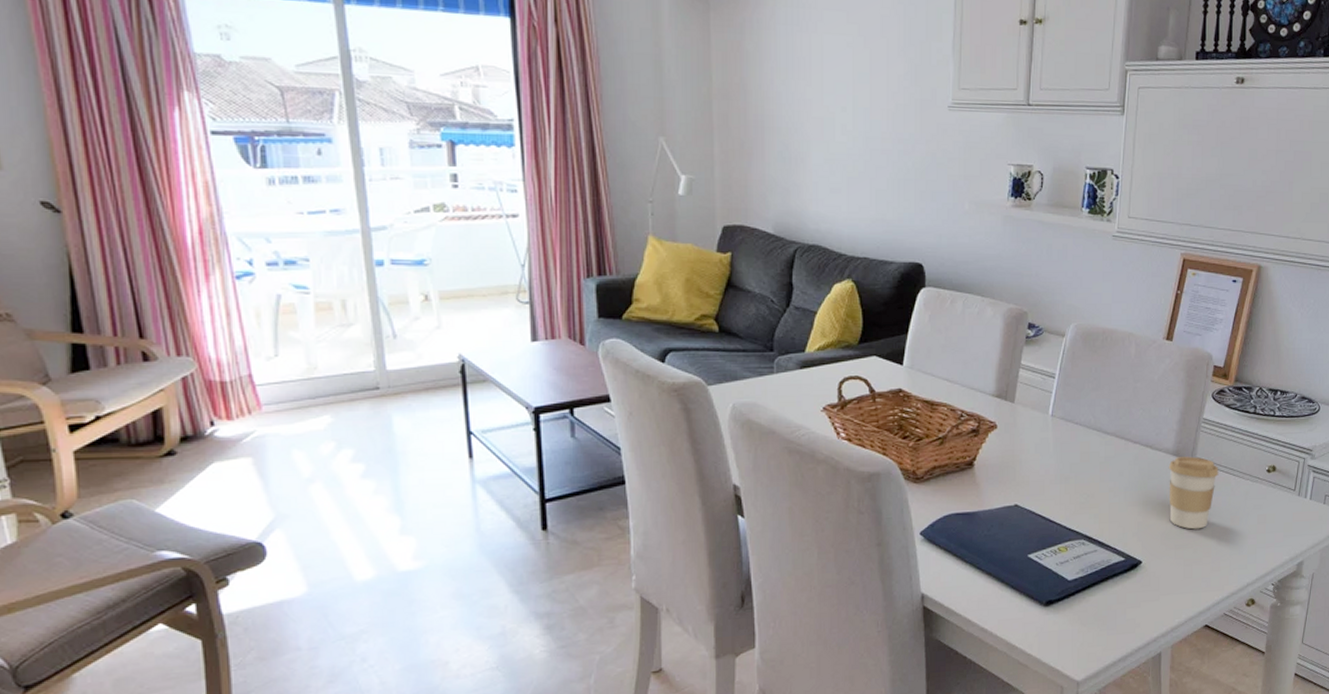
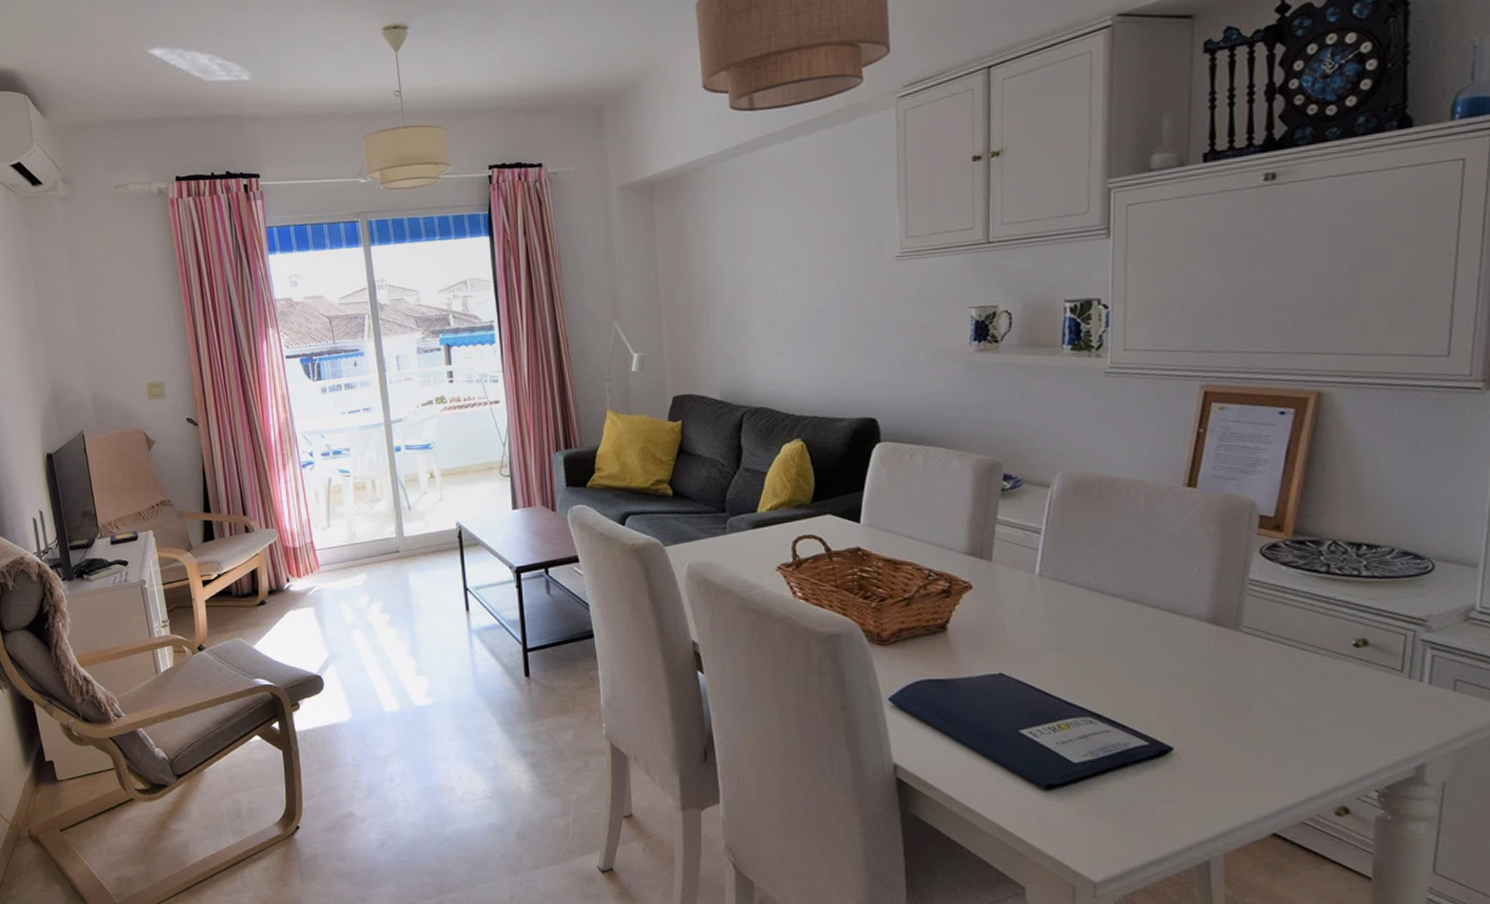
coffee cup: present [1168,456,1219,530] -> none [1202,625,1279,714]

